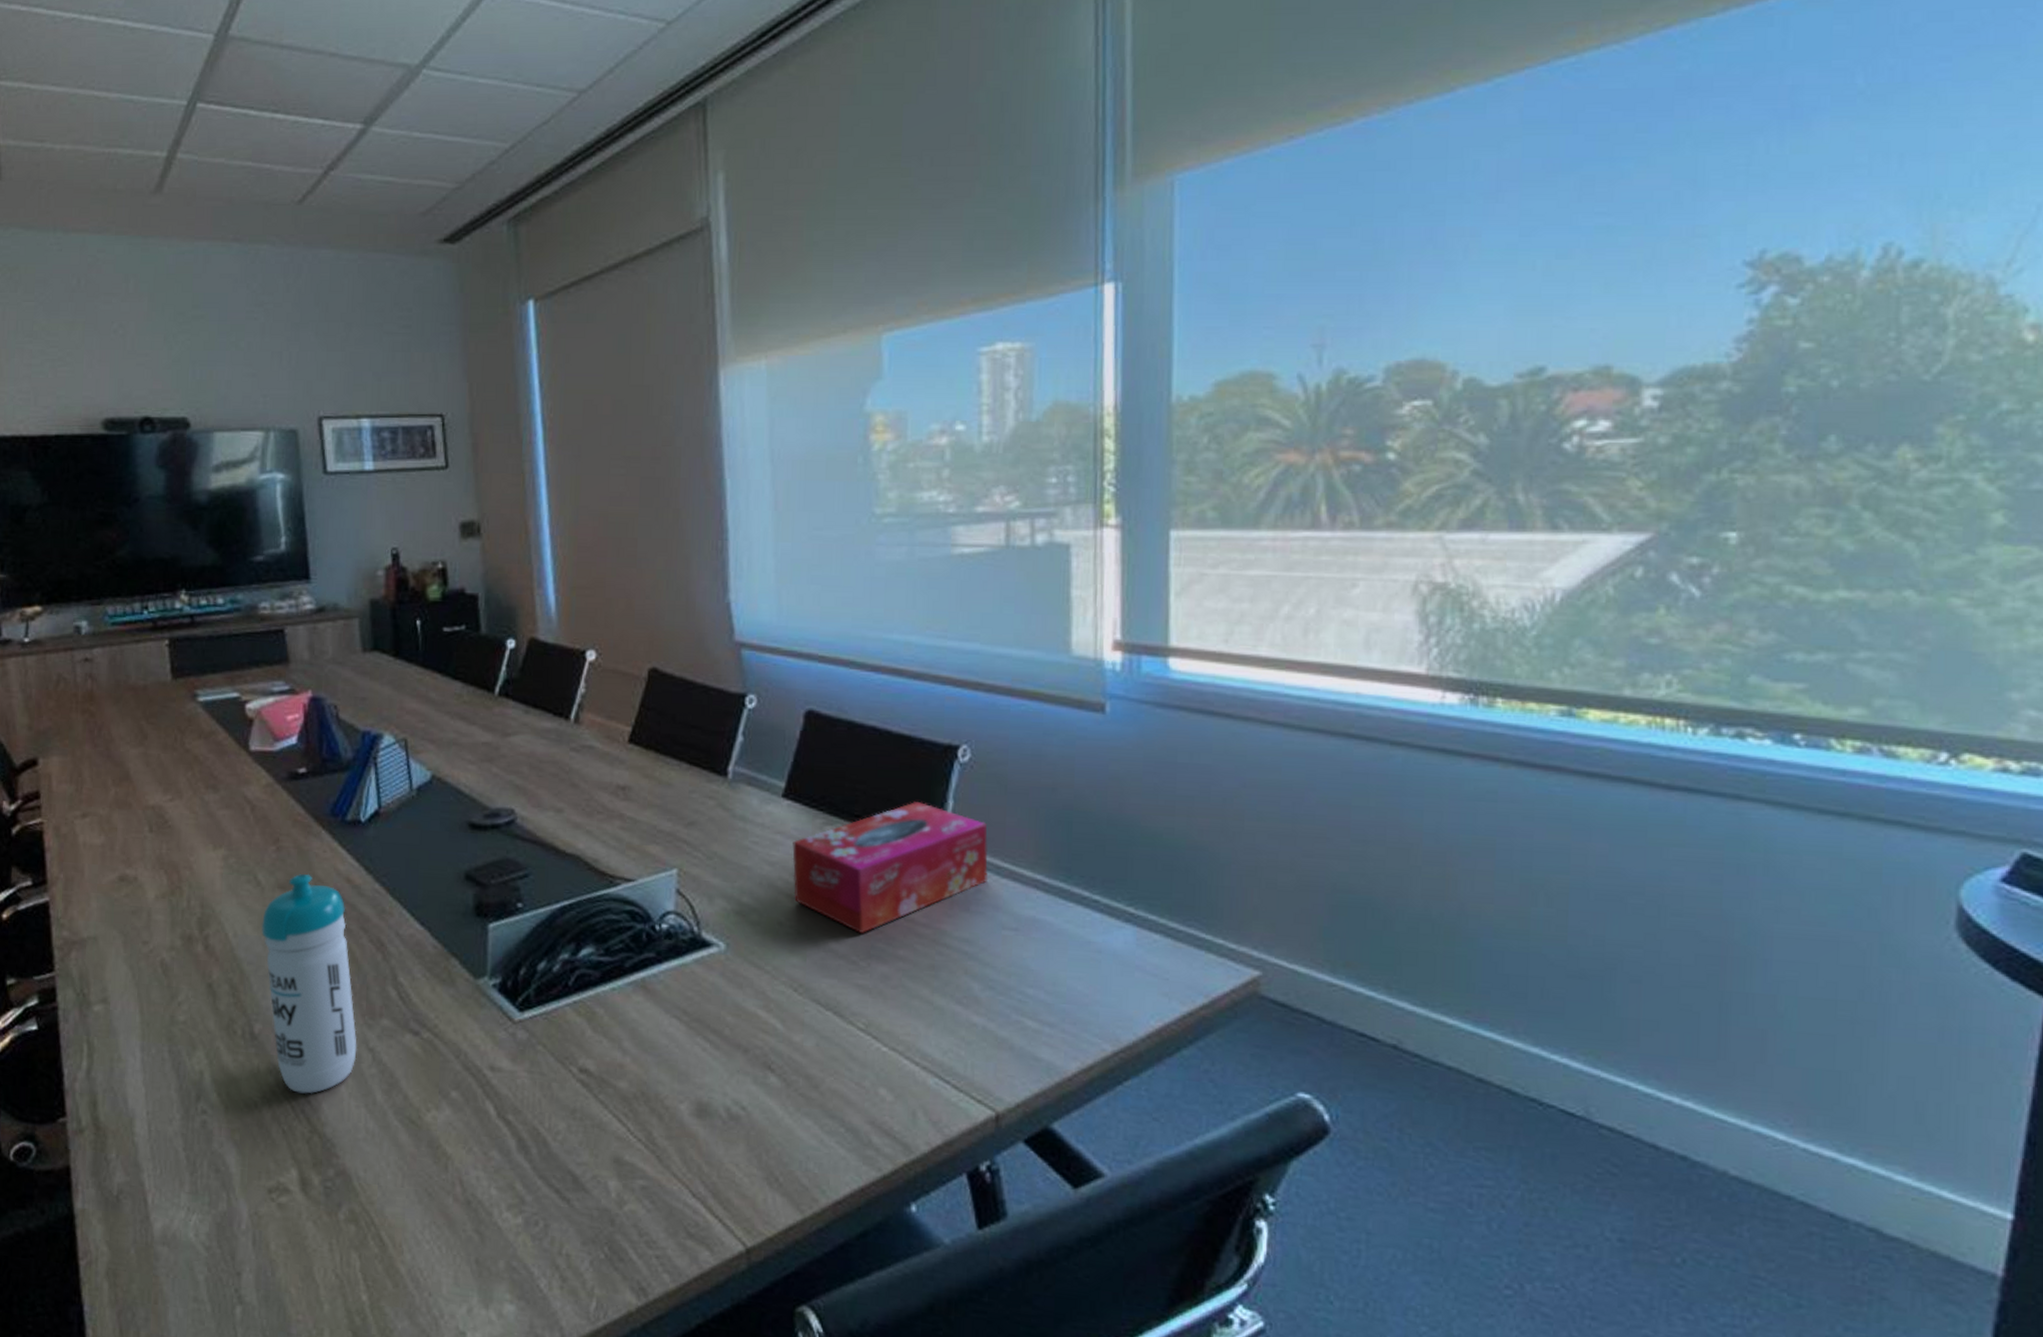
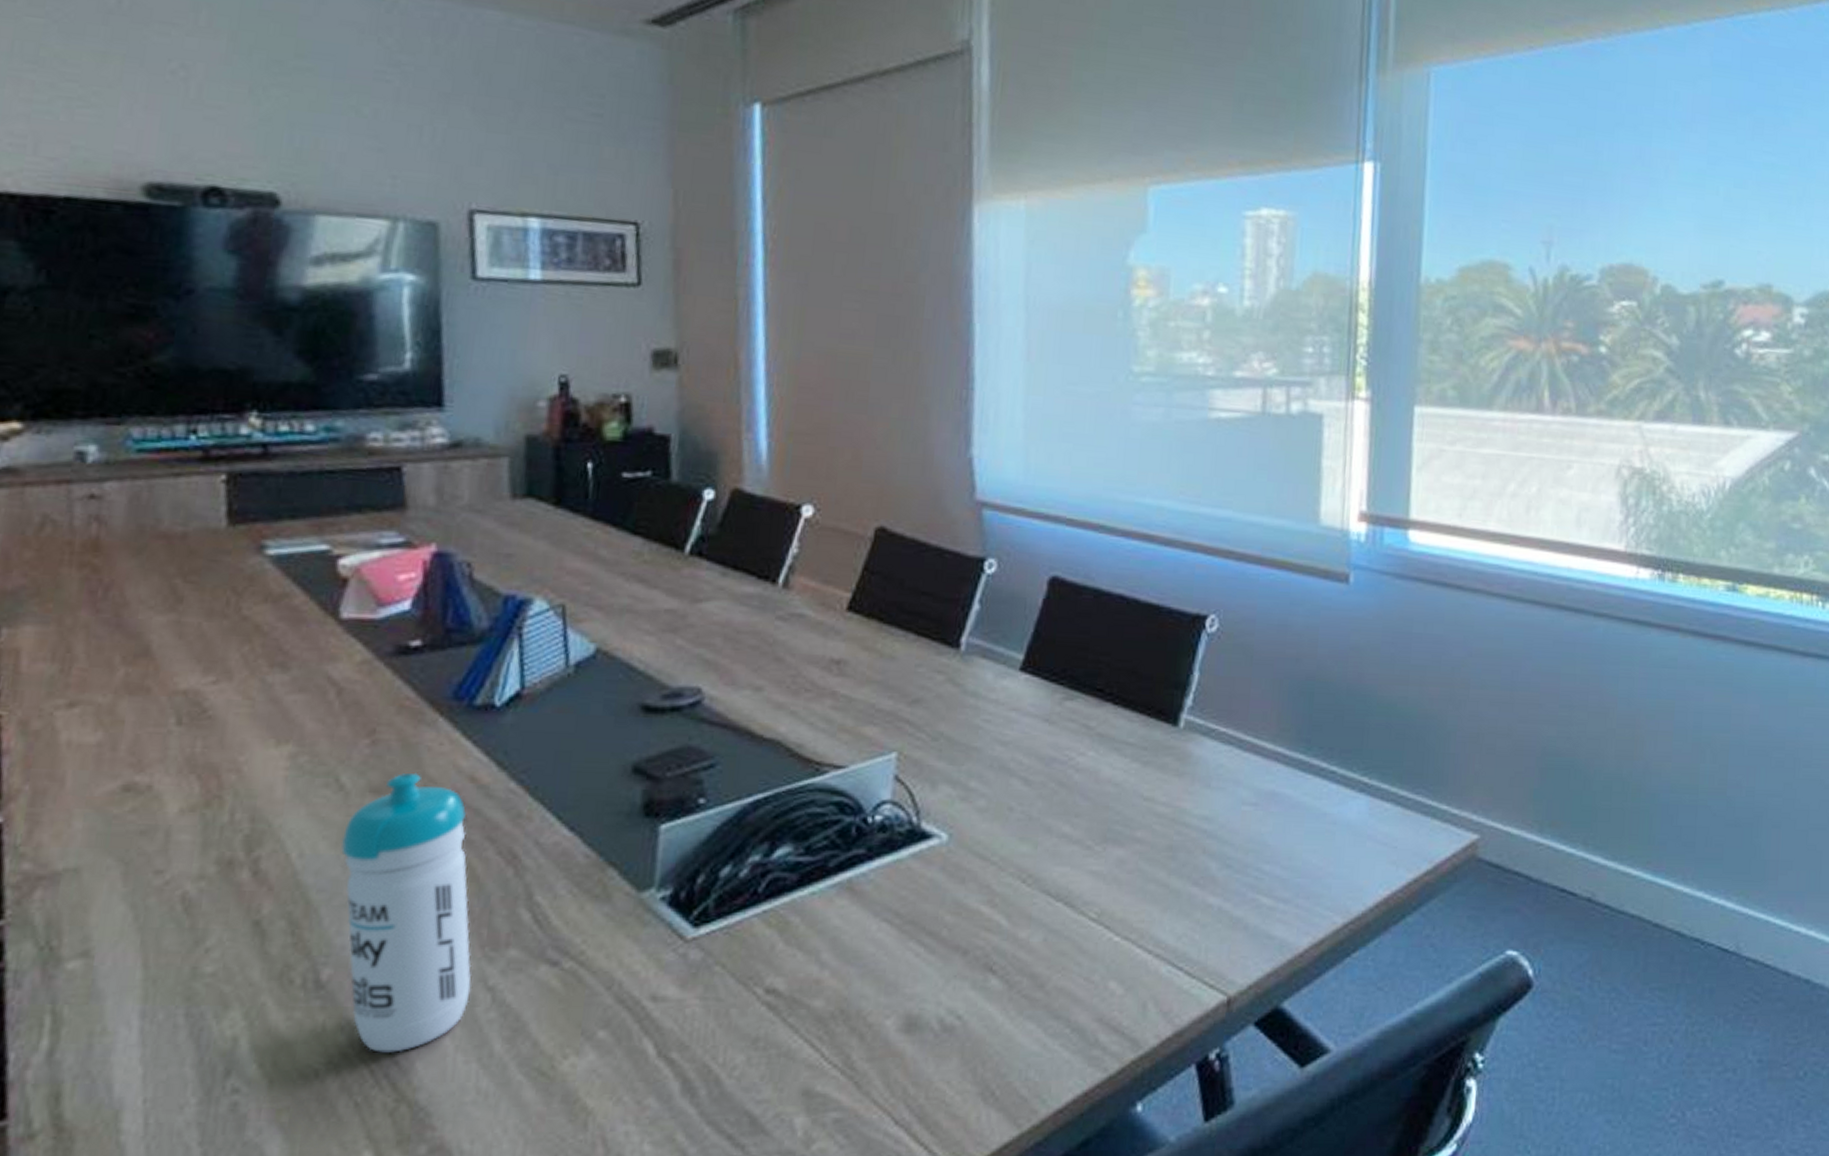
tissue box: present [792,801,989,934] -> none [1027,673,1231,817]

